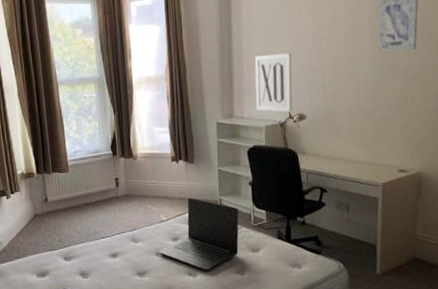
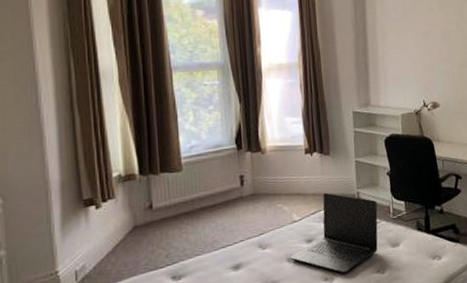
wall art: present [255,52,292,113] -> none [389,43,427,101]

